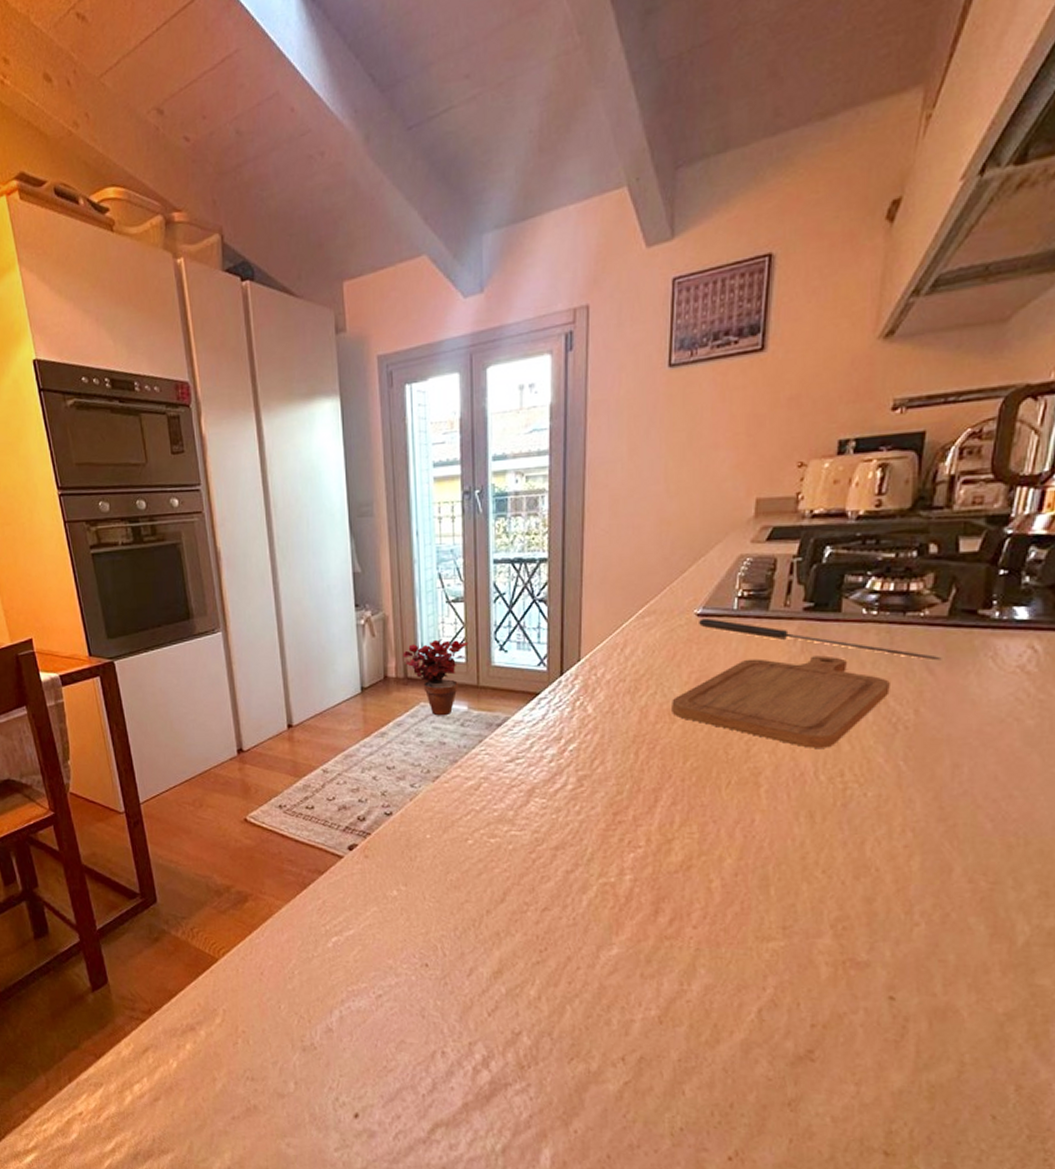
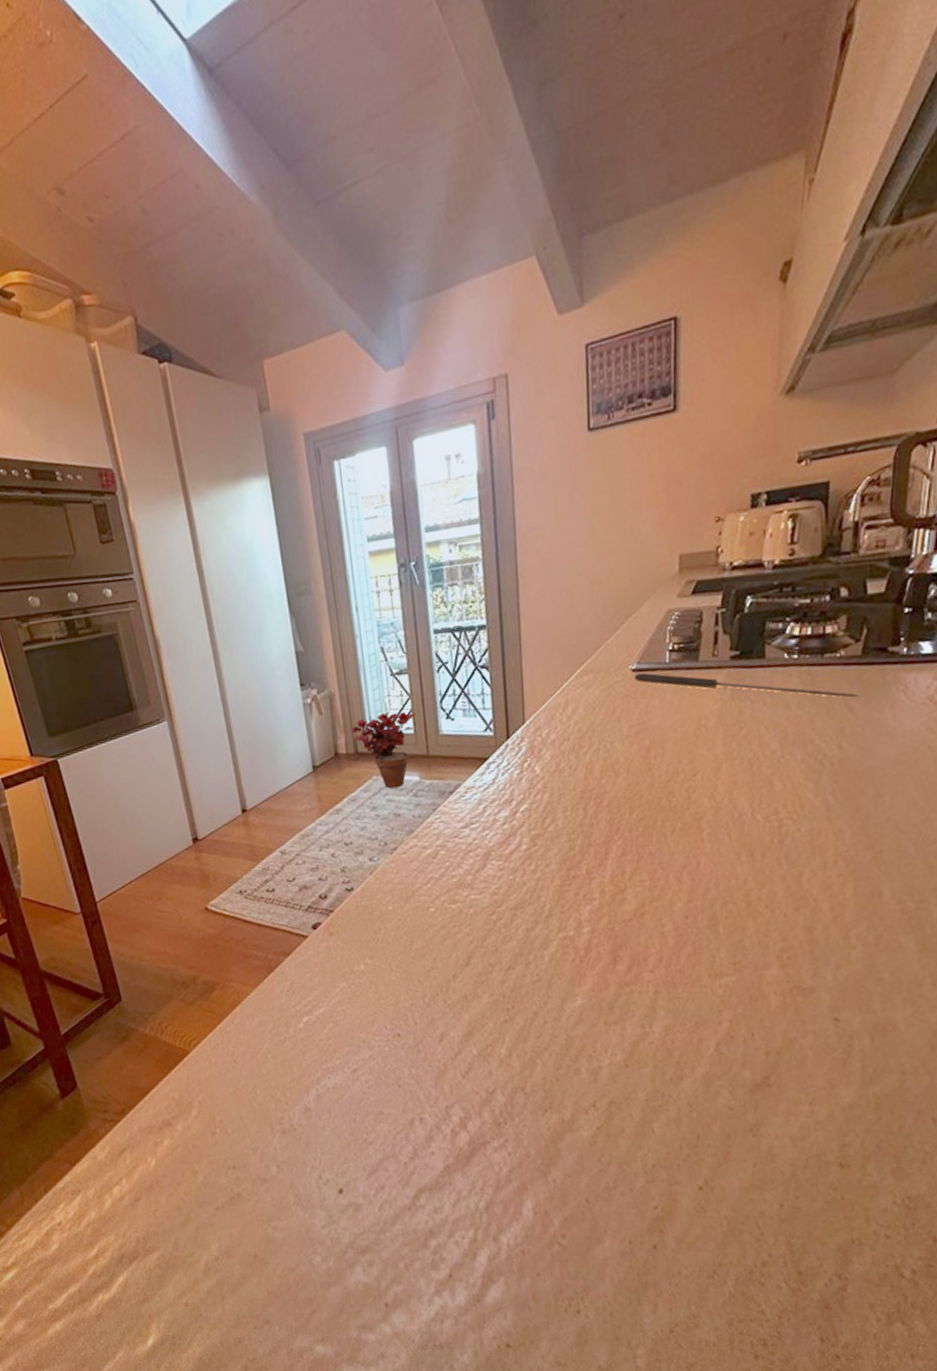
chopping board: present [672,655,890,748] -> none [614,700,814,790]

